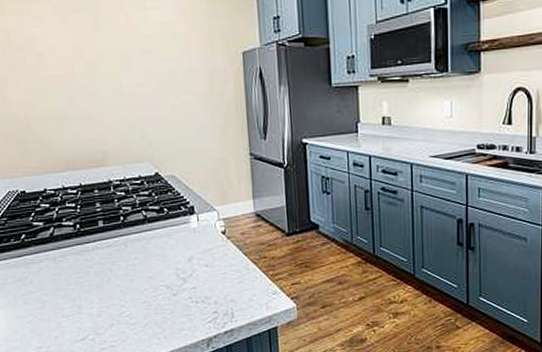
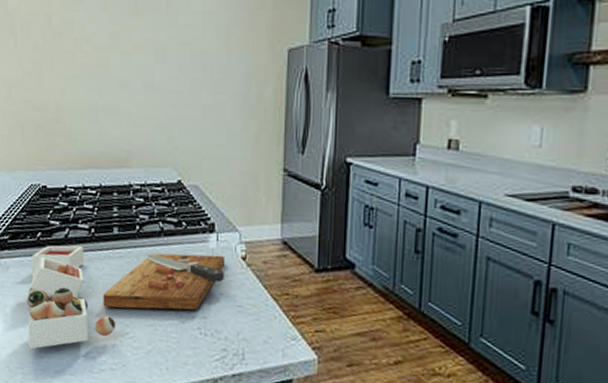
cutting board: none [17,233,208,342] -> present [26,245,226,349]

